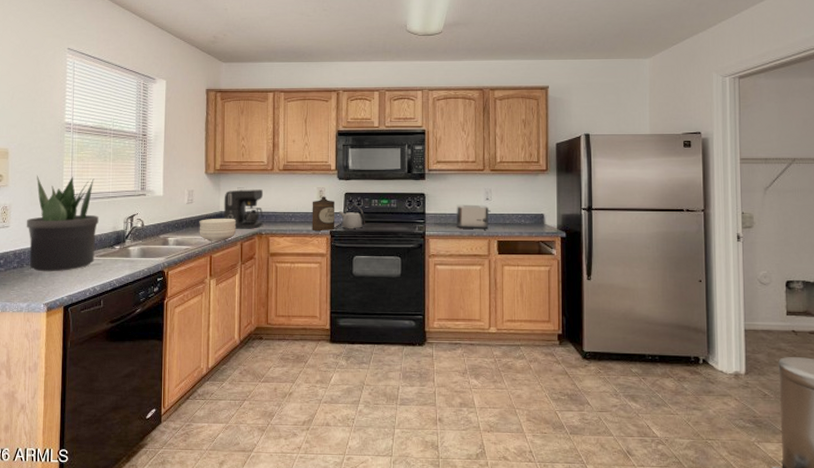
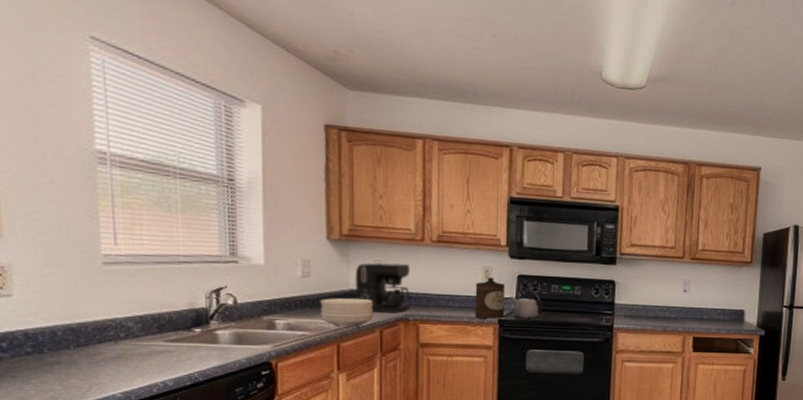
planter: present [26,175,99,272] -> none [41,224,165,361]
toaster: present [455,204,491,230] -> none [647,295,688,325]

